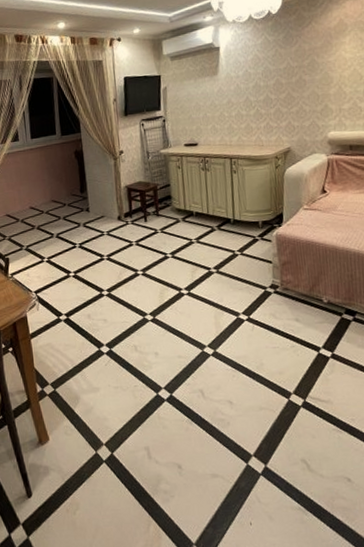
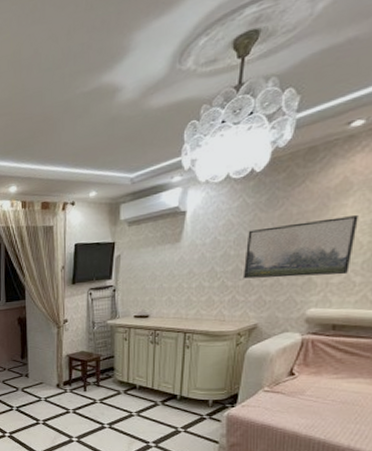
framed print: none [272,51,356,107] -> present [242,215,358,279]

